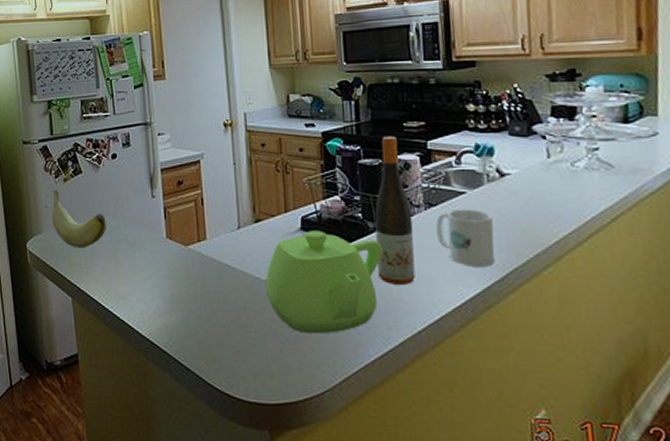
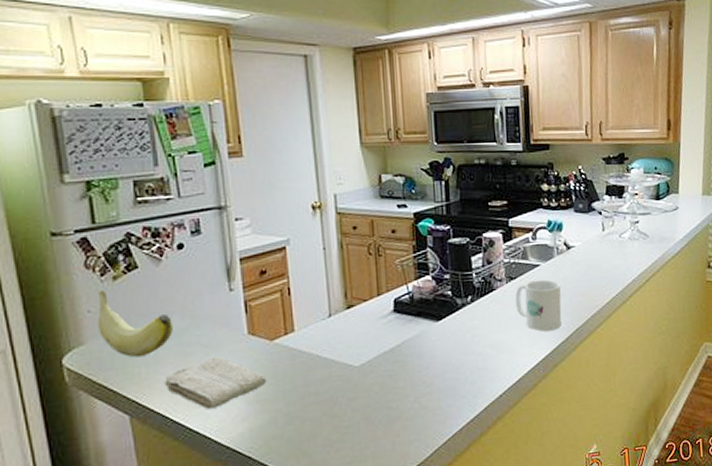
washcloth: none [99,255,182,303] -> present [164,356,267,410]
teapot: present [265,230,382,334] -> none [358,311,469,414]
wine bottle: present [374,136,415,285] -> none [463,215,498,355]

